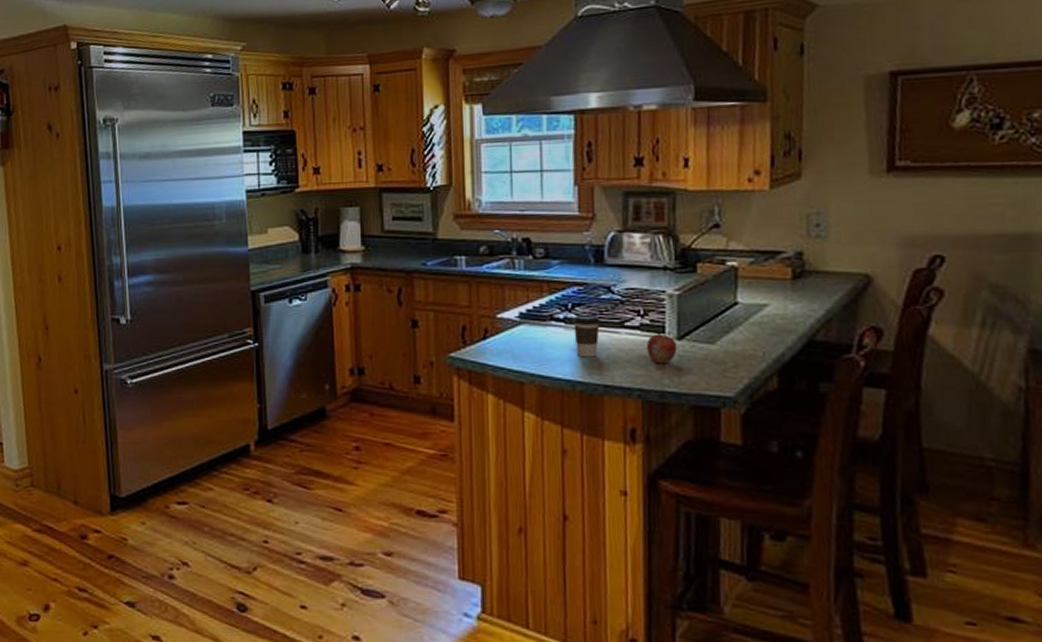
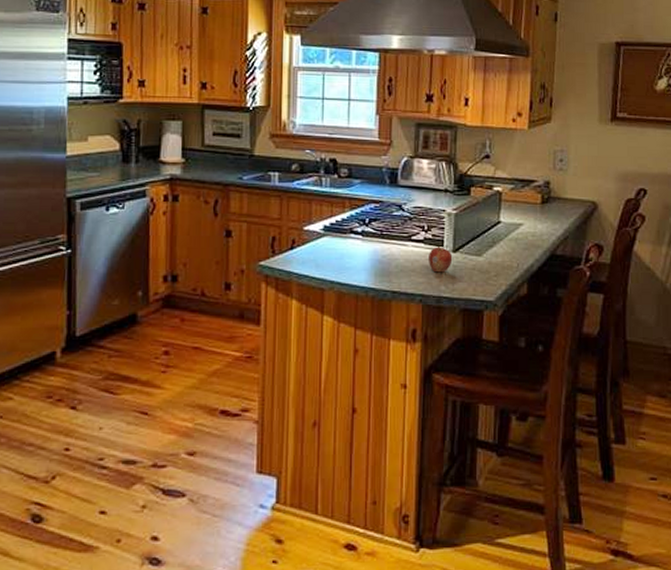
coffee cup: present [573,314,600,358] -> none [369,228,391,267]

